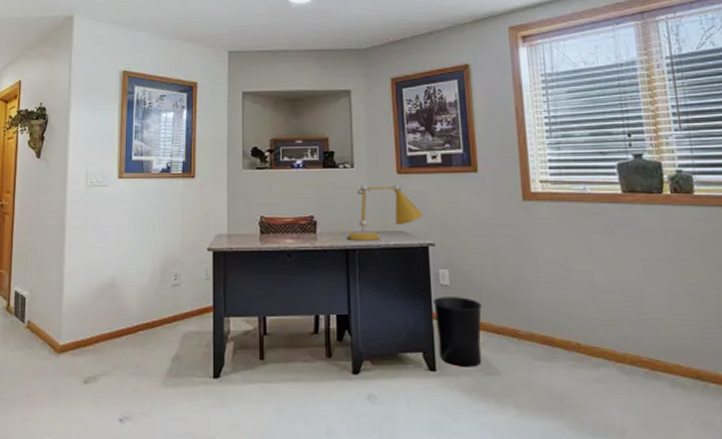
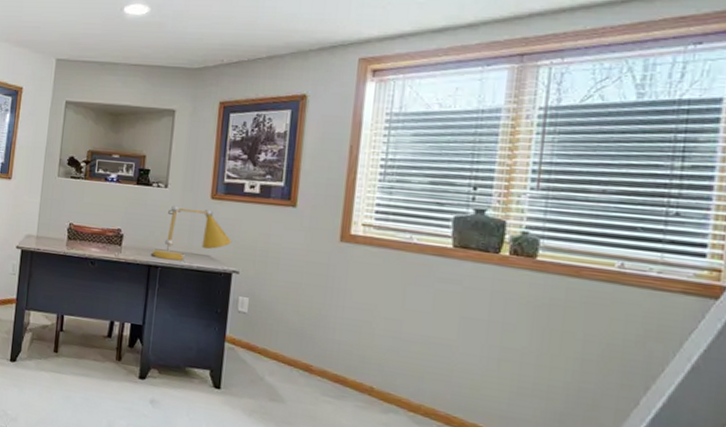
waste bin: present [433,297,482,367] -> none [226,322,277,391]

